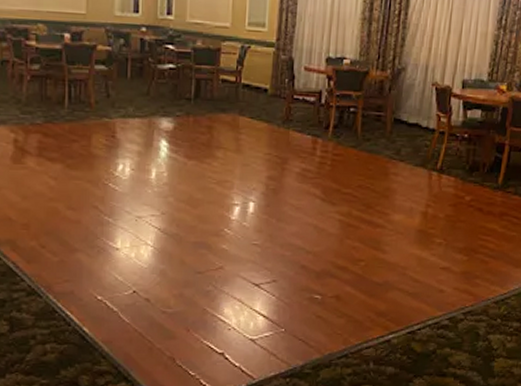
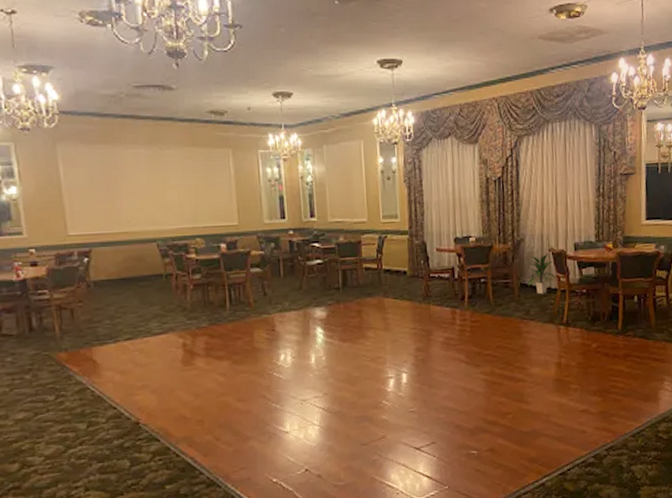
indoor plant: none [403,87,436,134] -> present [528,253,556,295]

